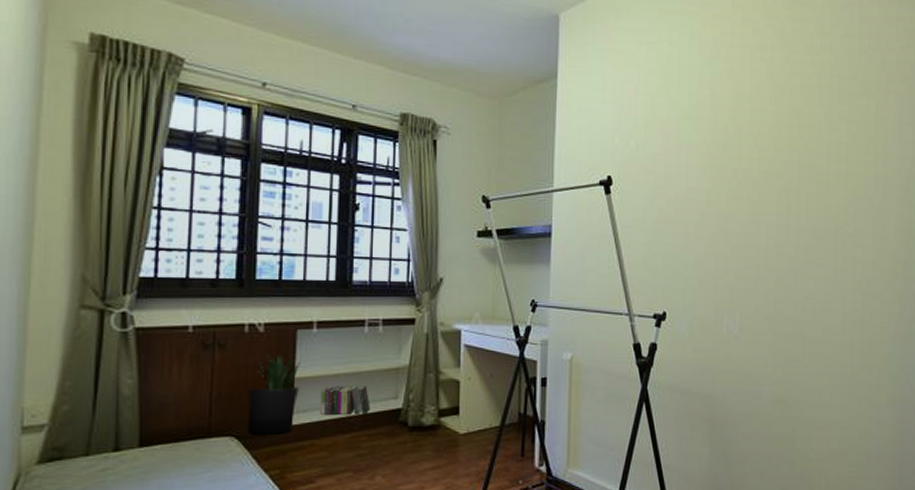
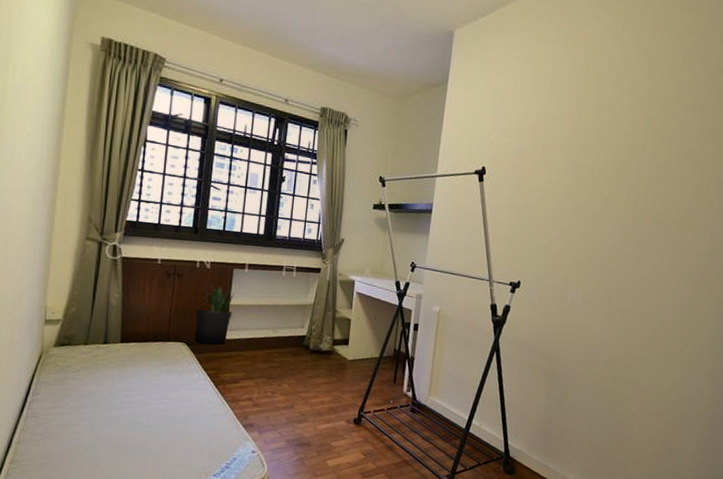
books: present [320,385,371,415] -> none [246,313,283,337]

